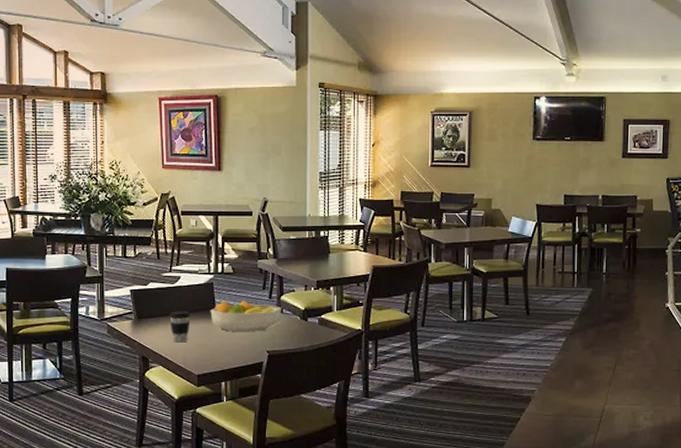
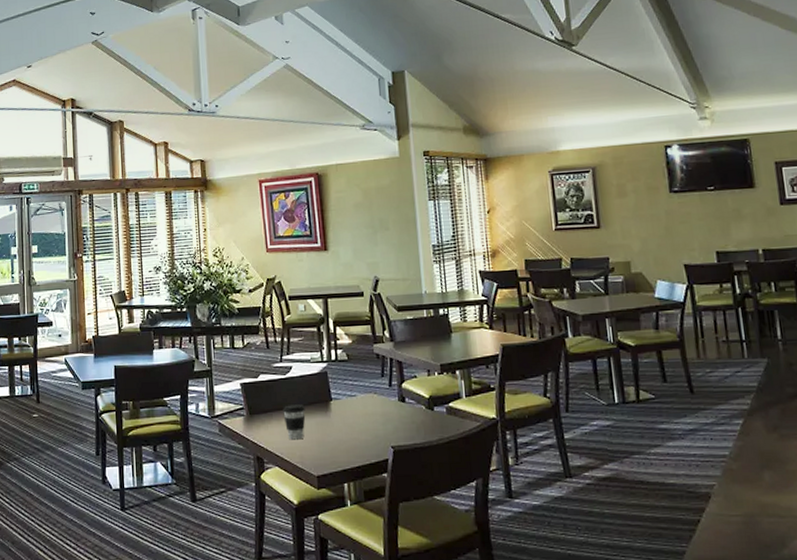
fruit bowl: present [210,300,281,331] -> none [326,389,404,425]

